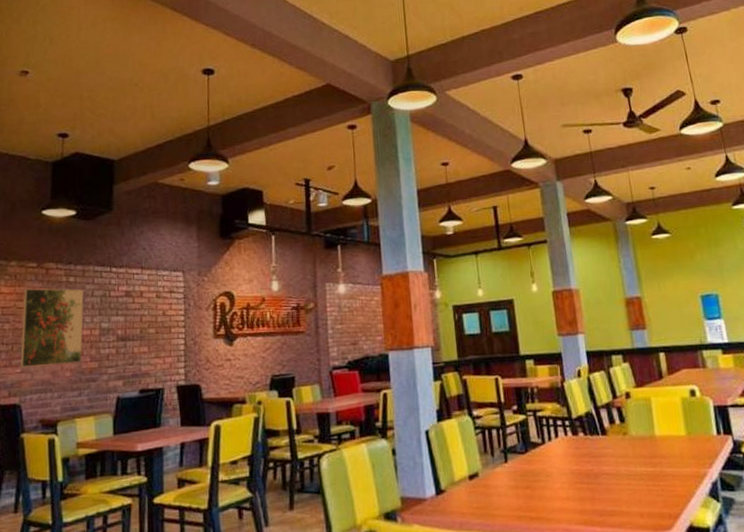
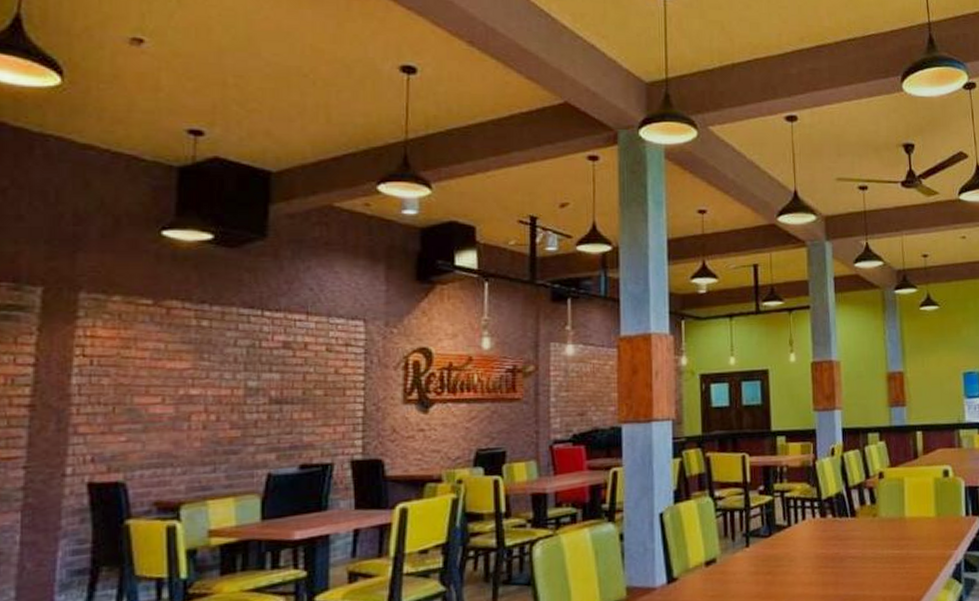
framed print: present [20,288,84,368] -> none [126,332,223,435]

